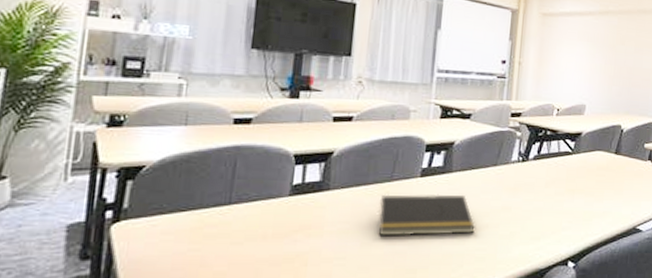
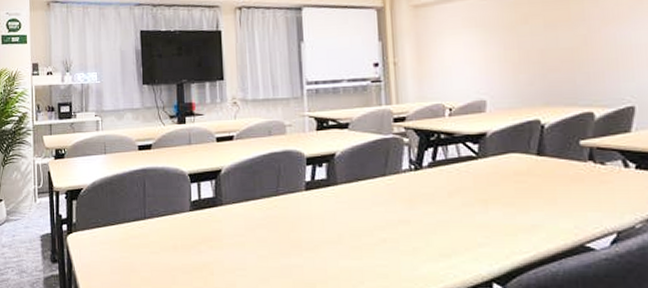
notepad: present [378,194,475,237] -> none [269,207,371,250]

